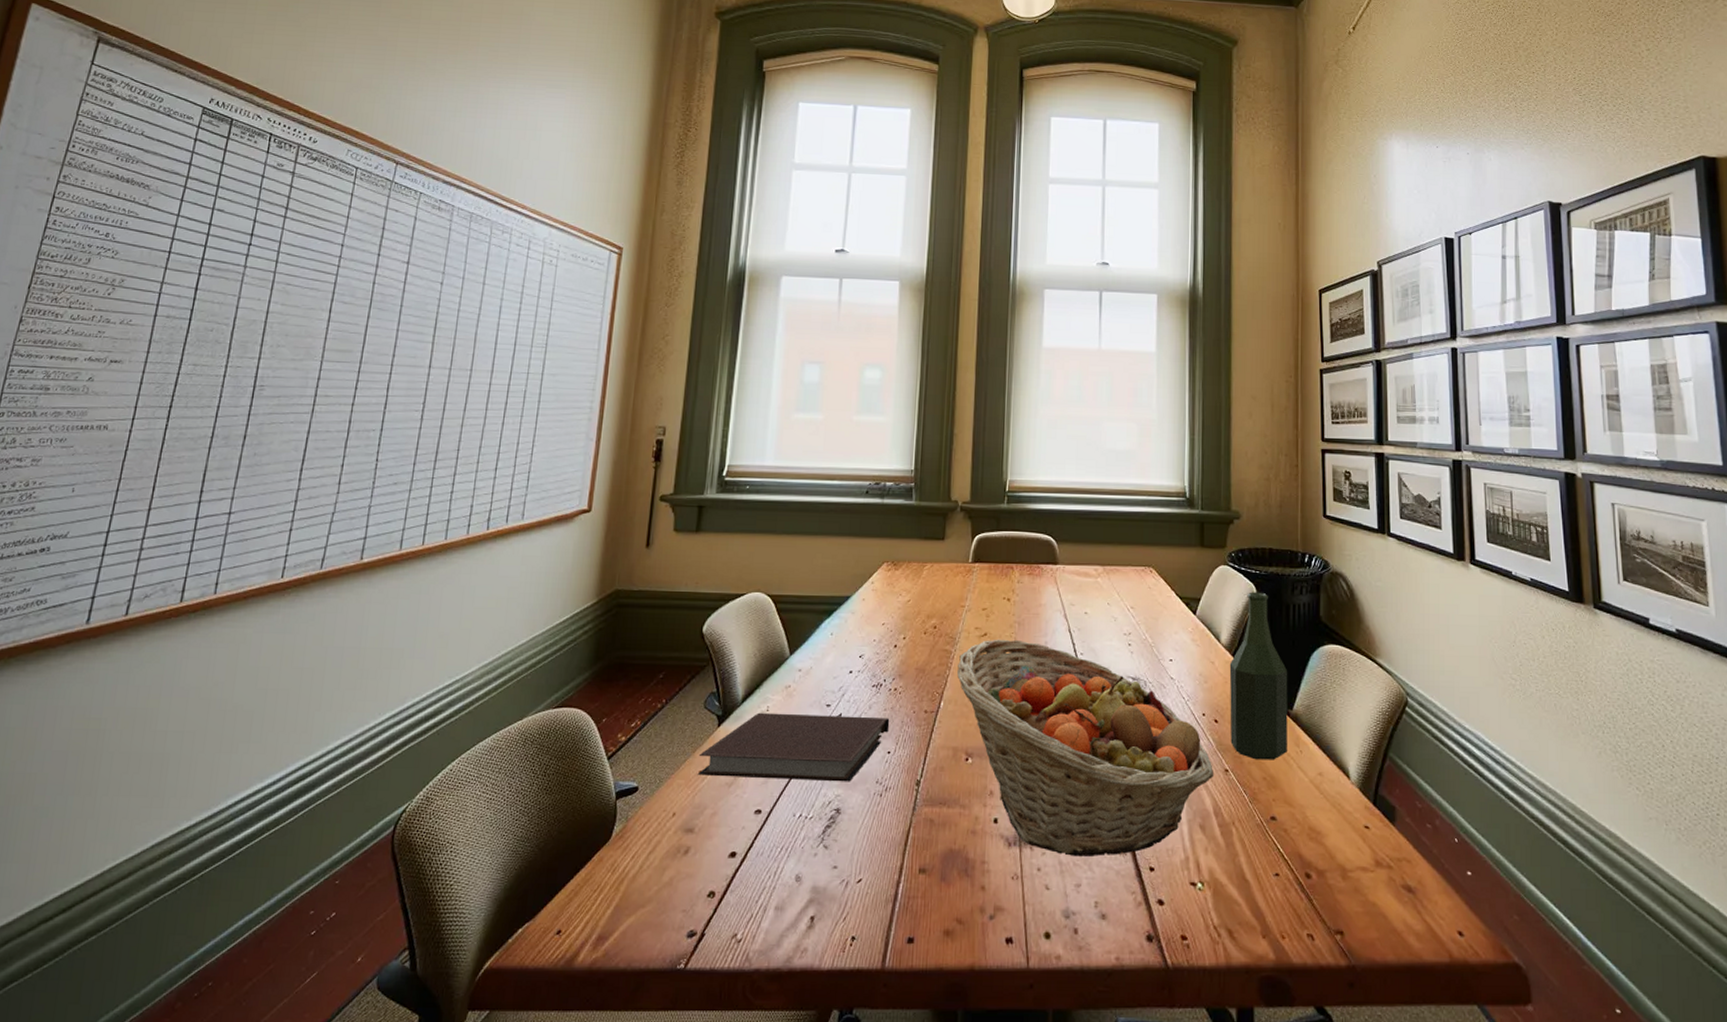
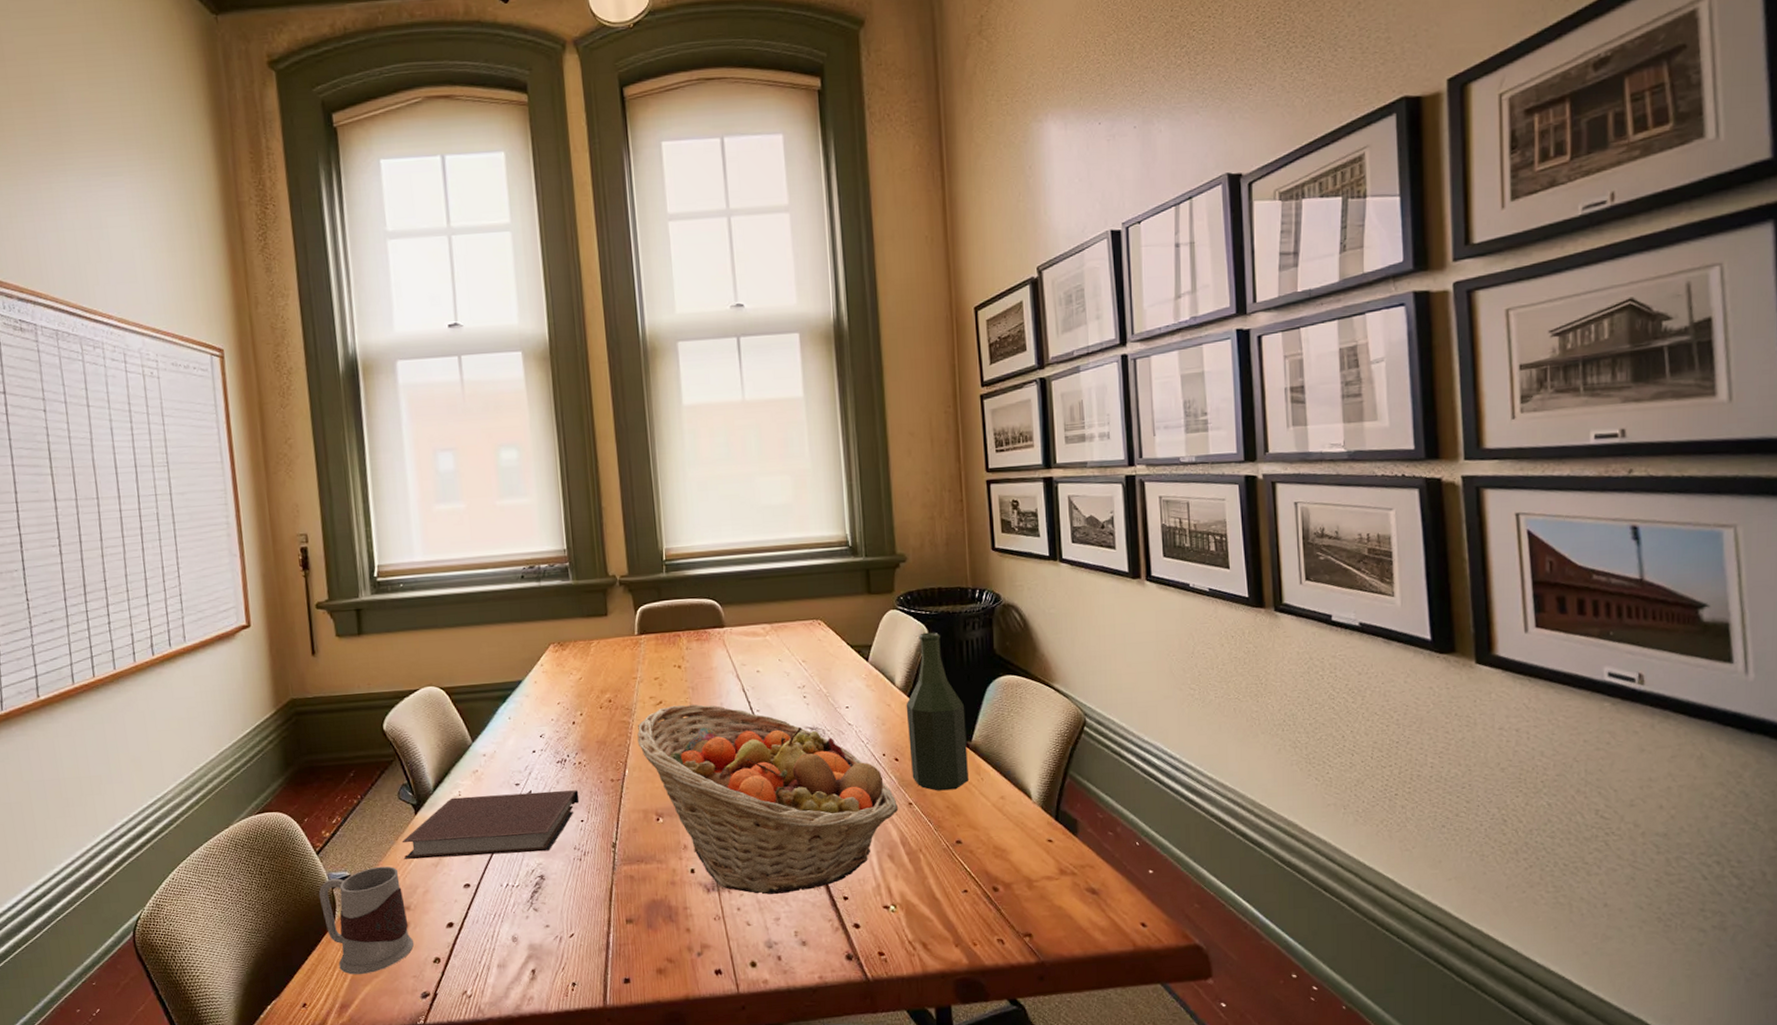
mug: none [600,780,690,903] -> present [318,866,414,975]

